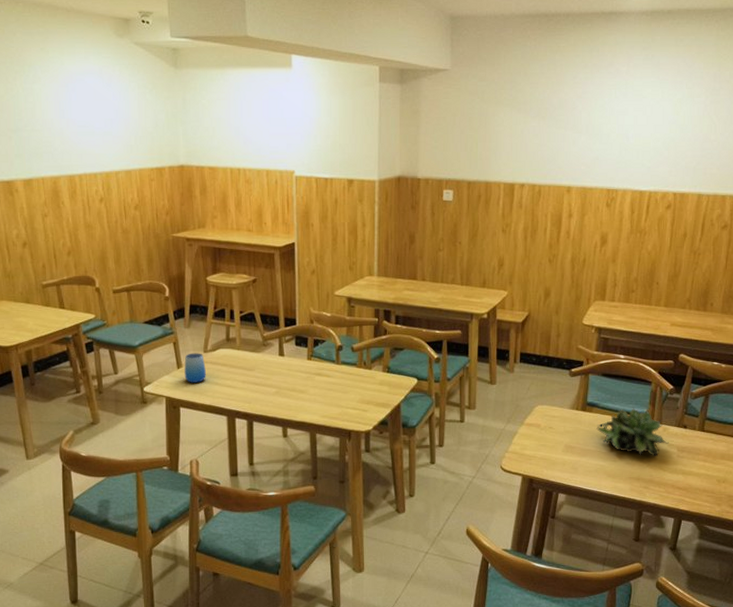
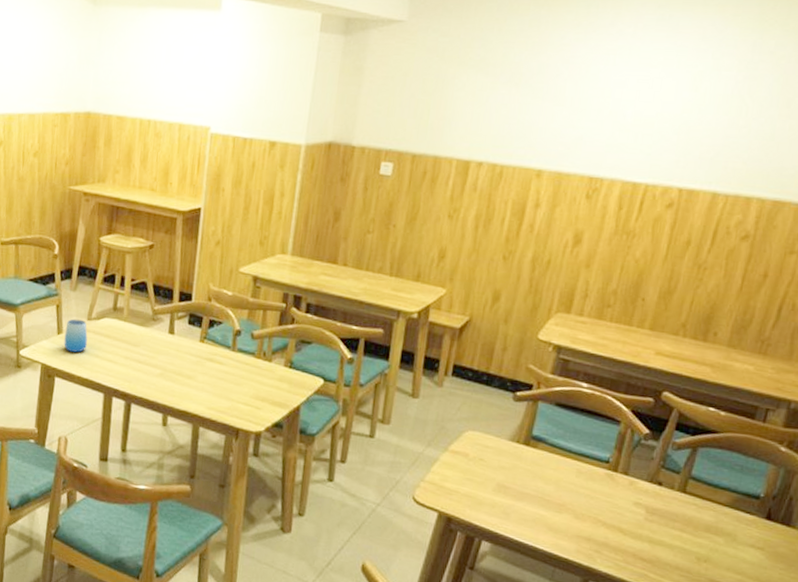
succulent plant: present [596,408,669,457] -> none [540,450,635,515]

